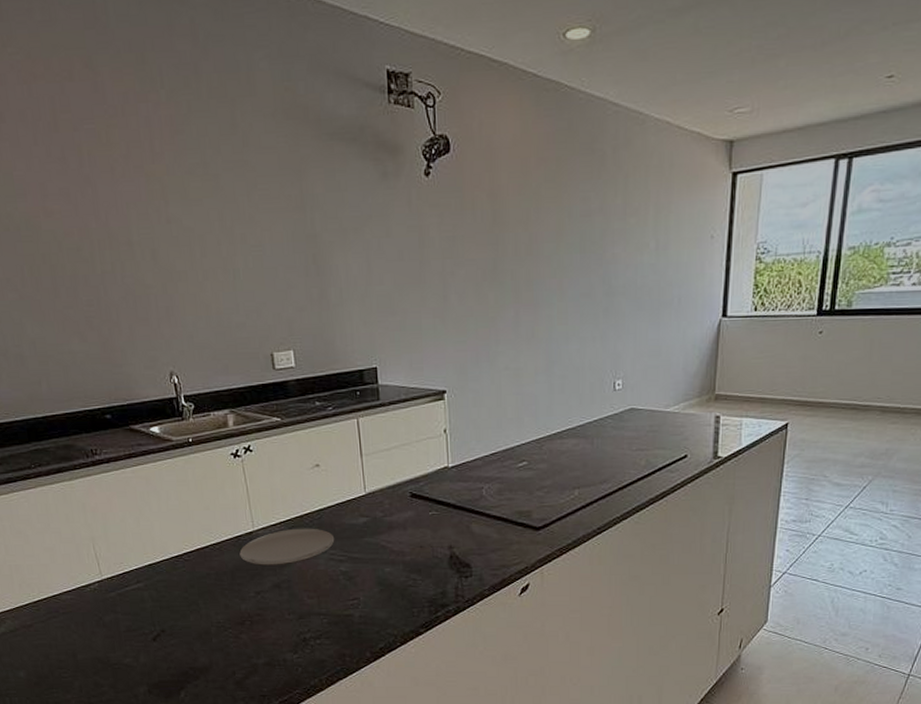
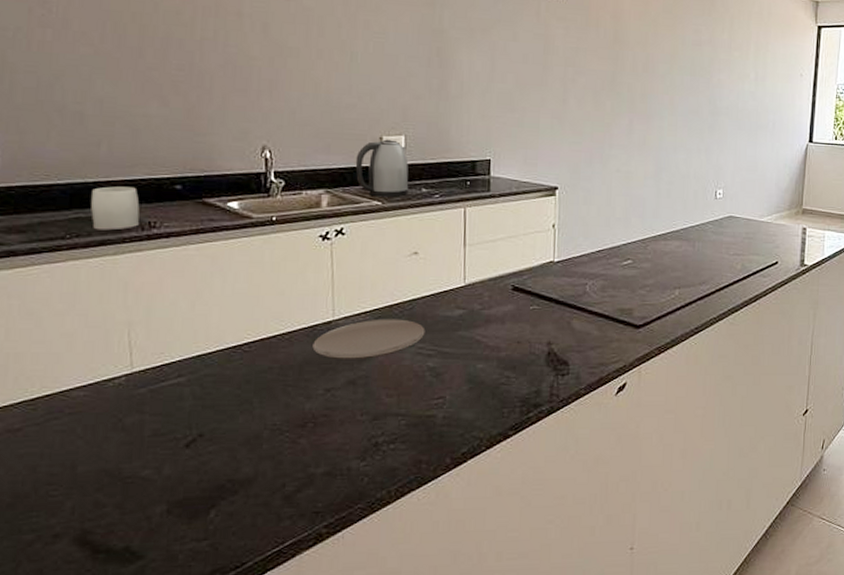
mug: none [42,419,84,459] -> present [90,186,140,231]
kettle: none [252,355,304,414] -> present [355,139,409,198]

